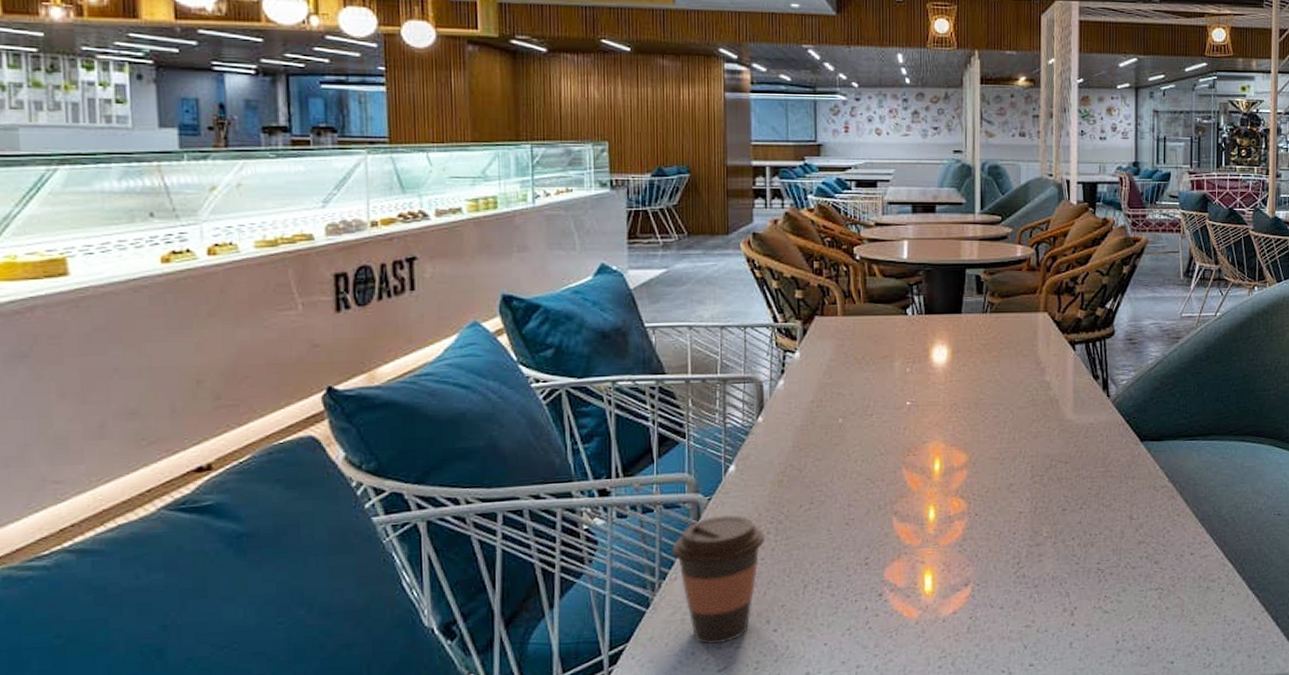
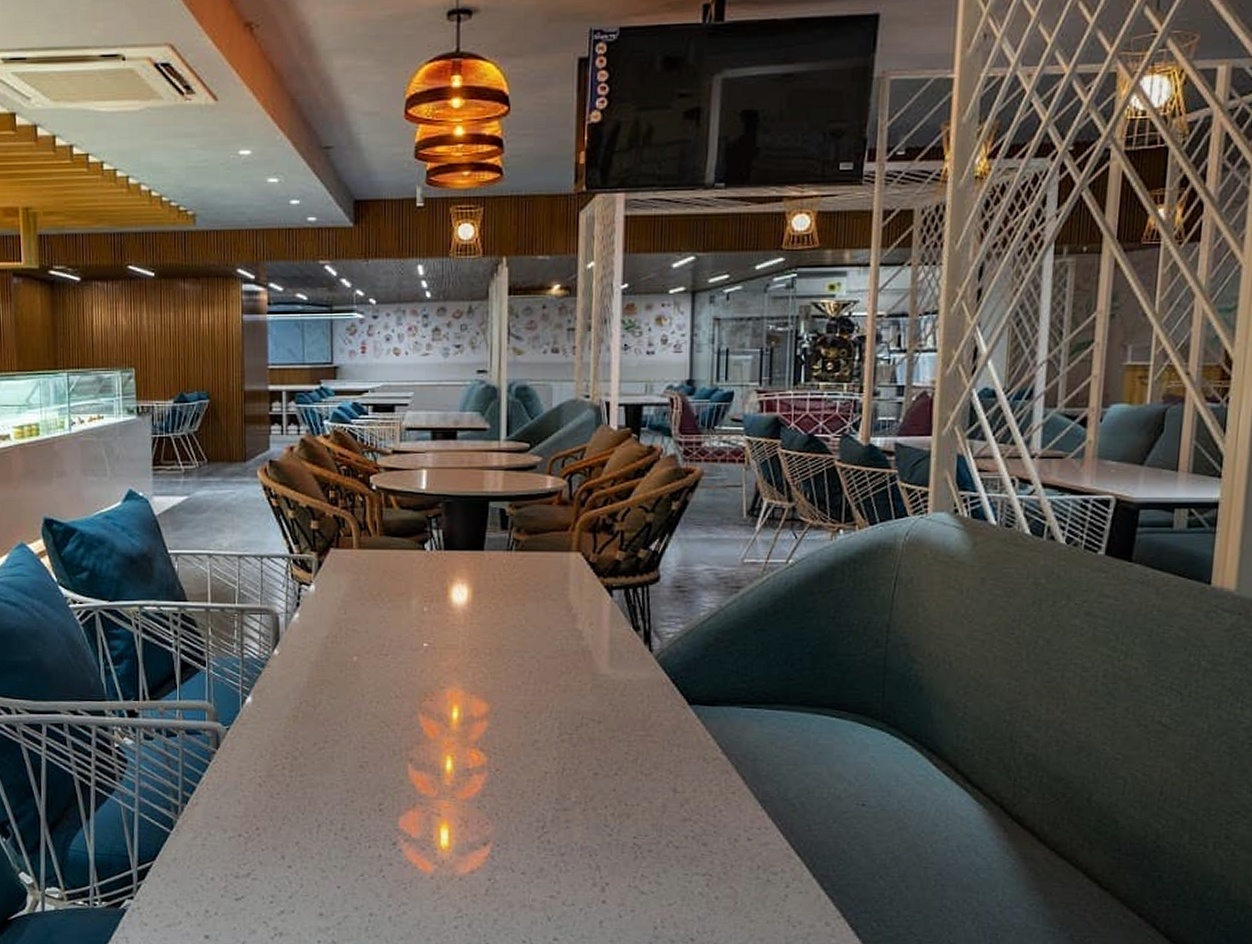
coffee cup: present [672,514,766,645] -> none [193,745,281,873]

